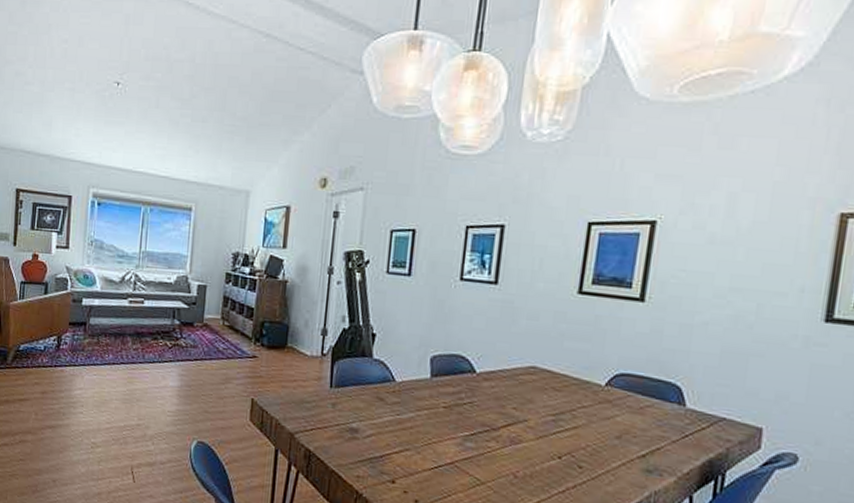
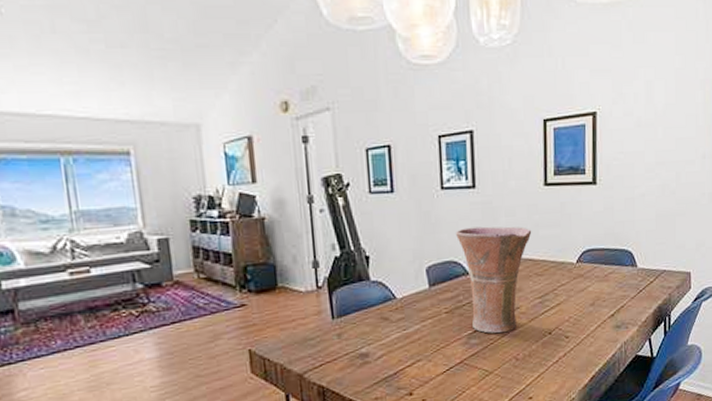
vase: none [468,323,556,444] -> present [456,226,532,334]

